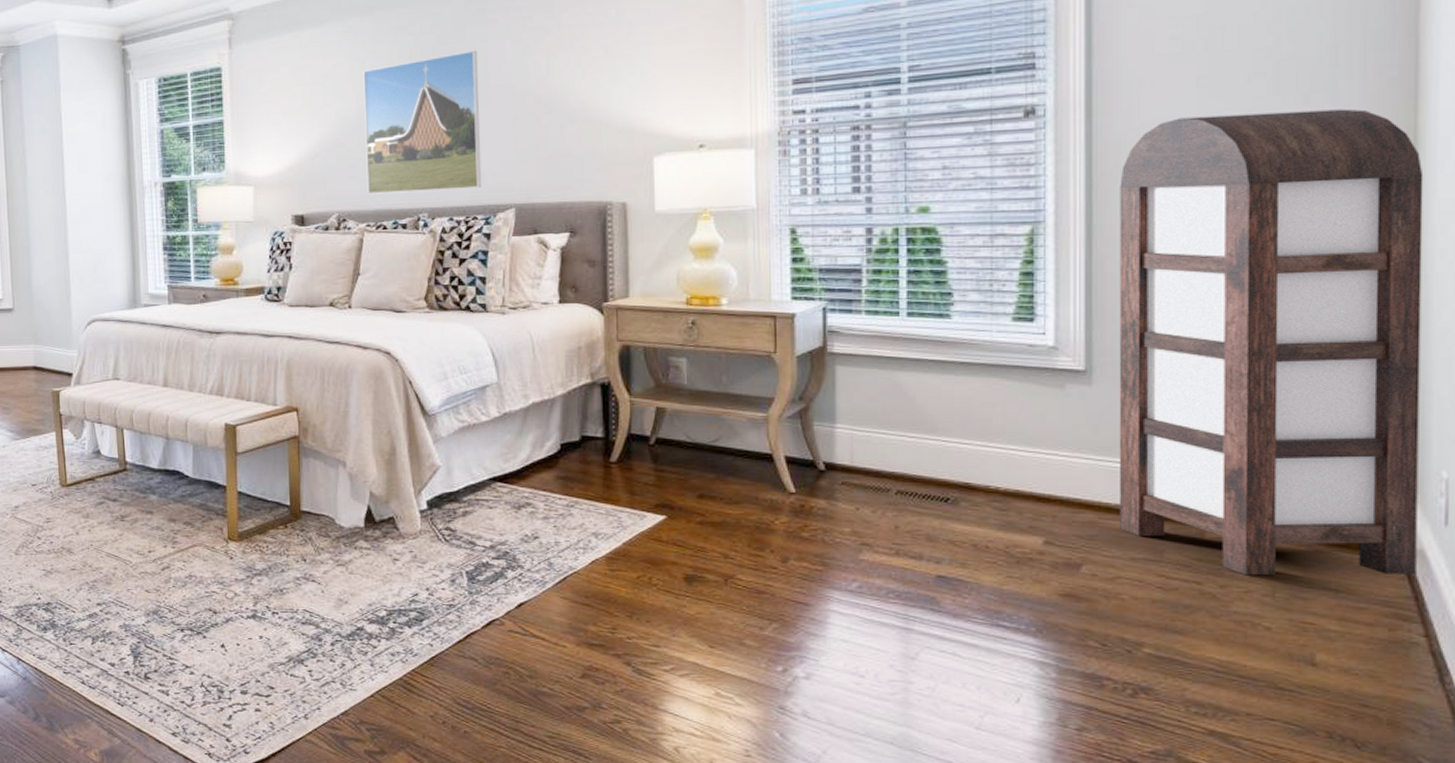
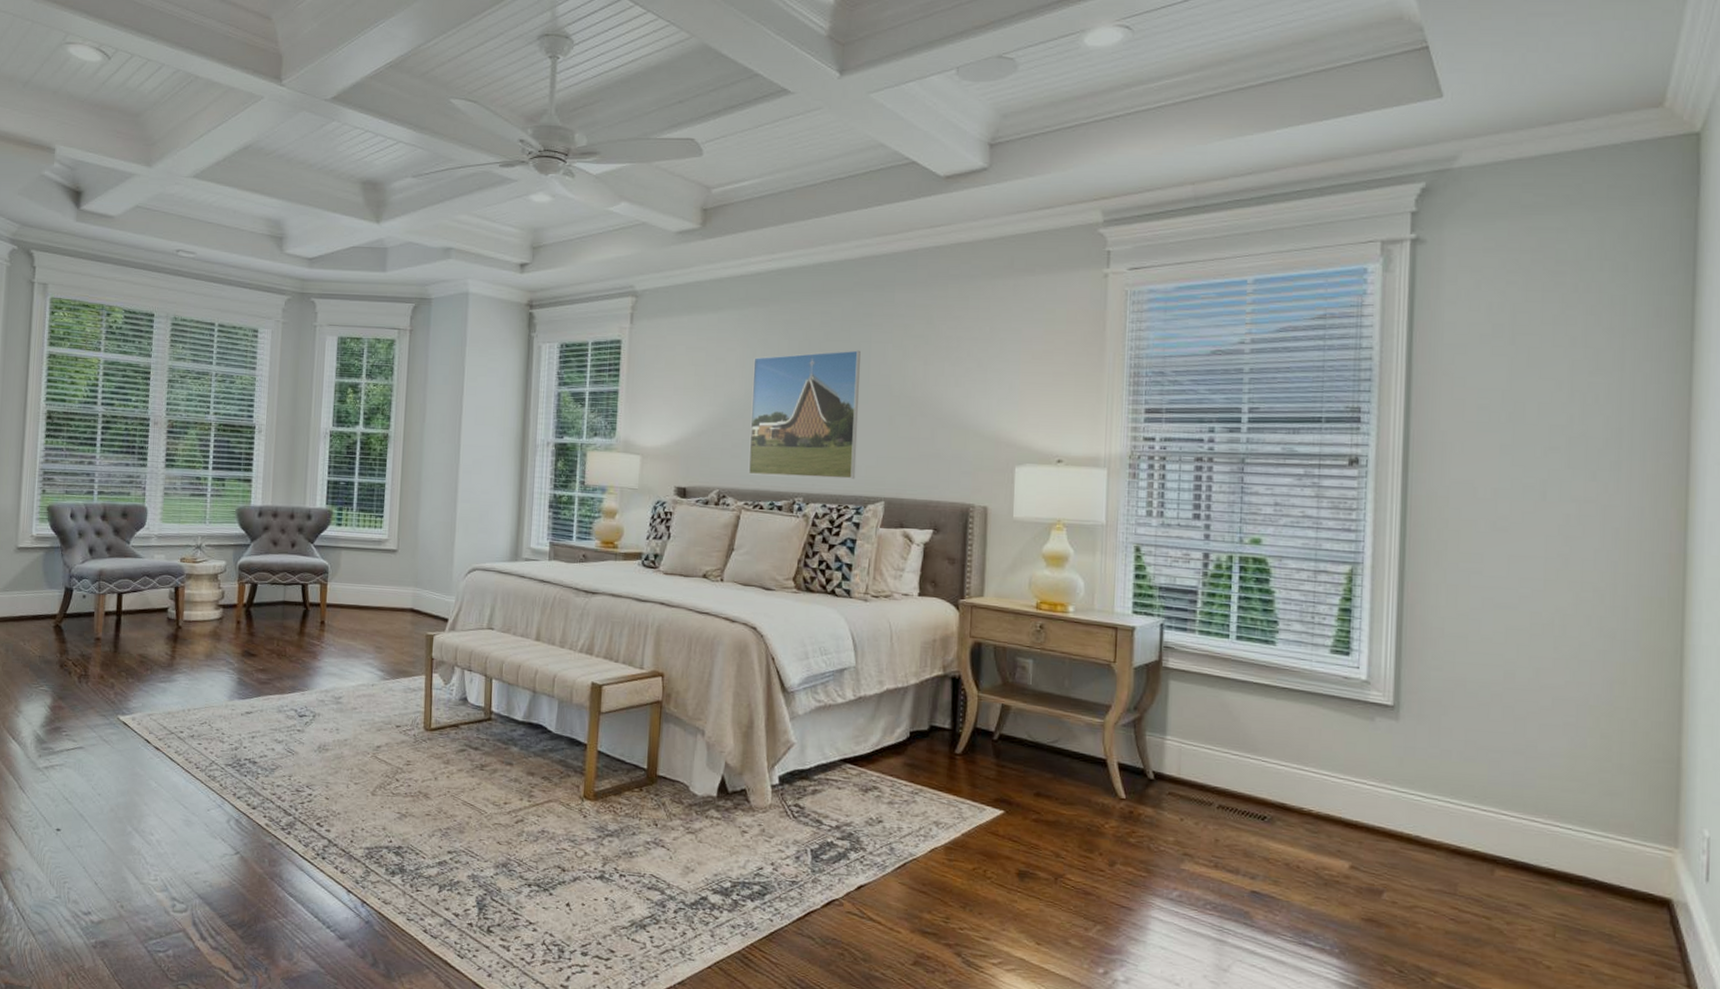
bookshelf: present [1119,108,1424,576] -> none [1419,480,1693,926]

